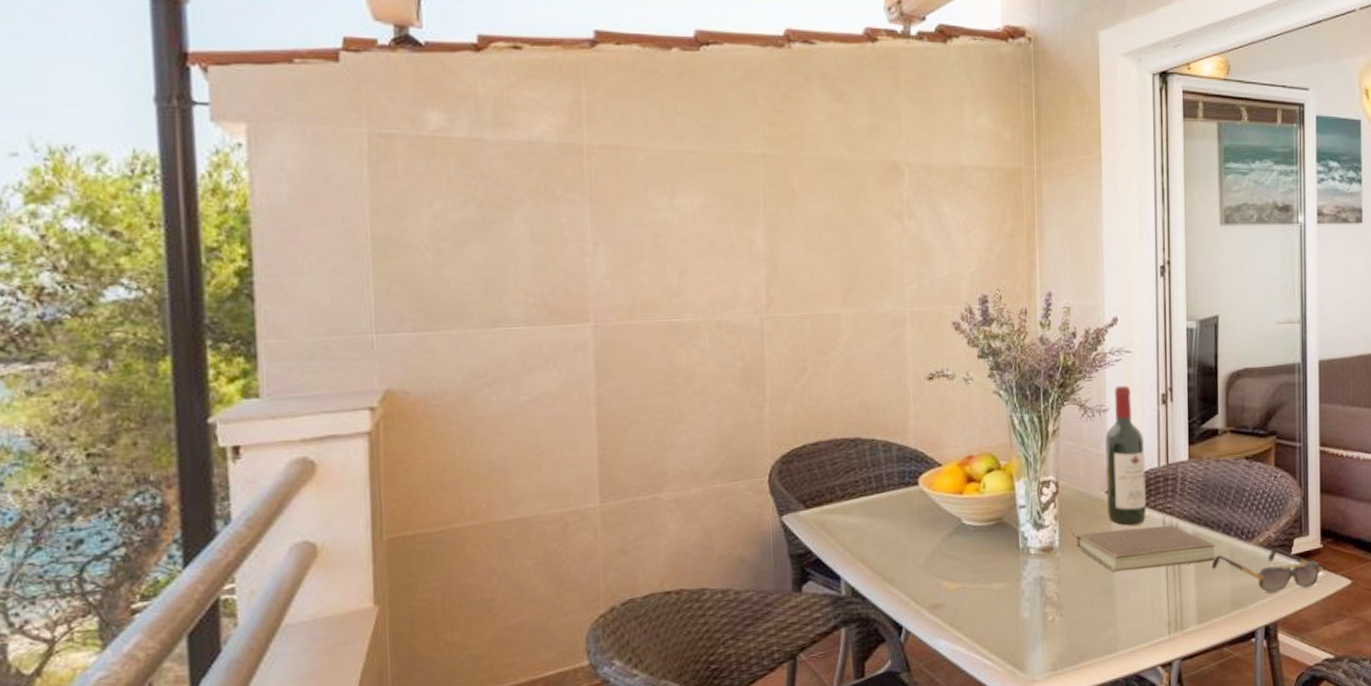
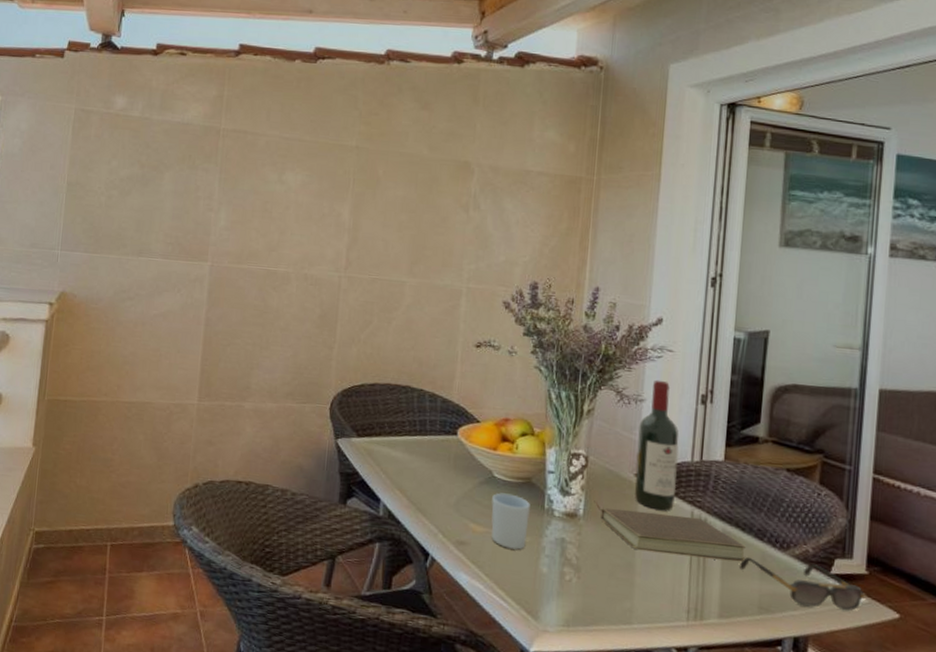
mug: none [964,539,1006,601] -> present [491,493,531,550]

